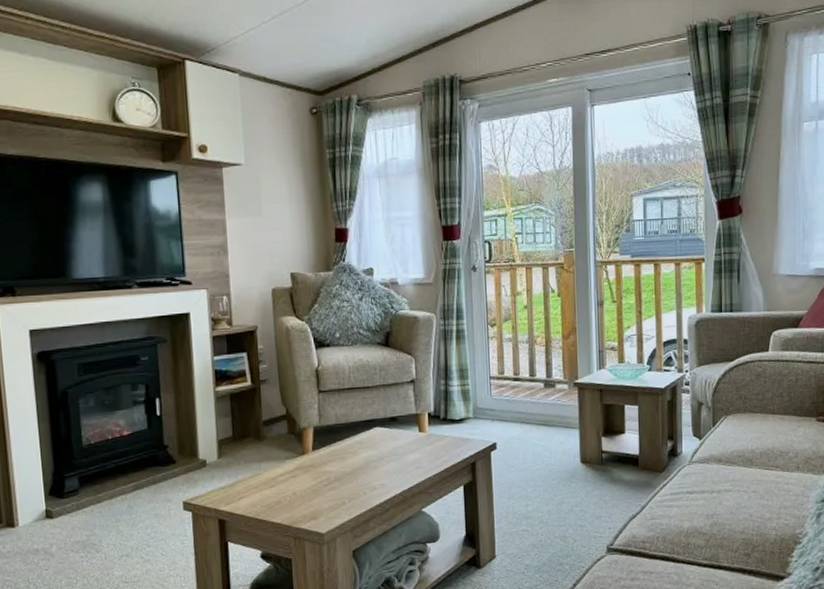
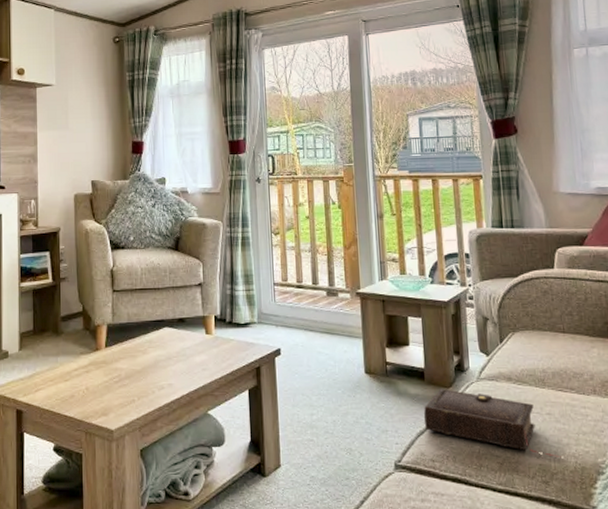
book: none [636,473,763,531] -> present [423,388,561,457]

